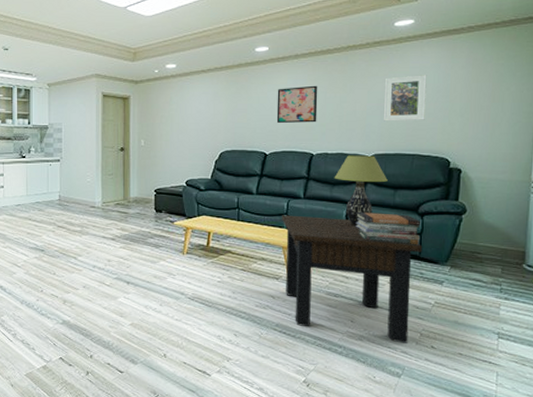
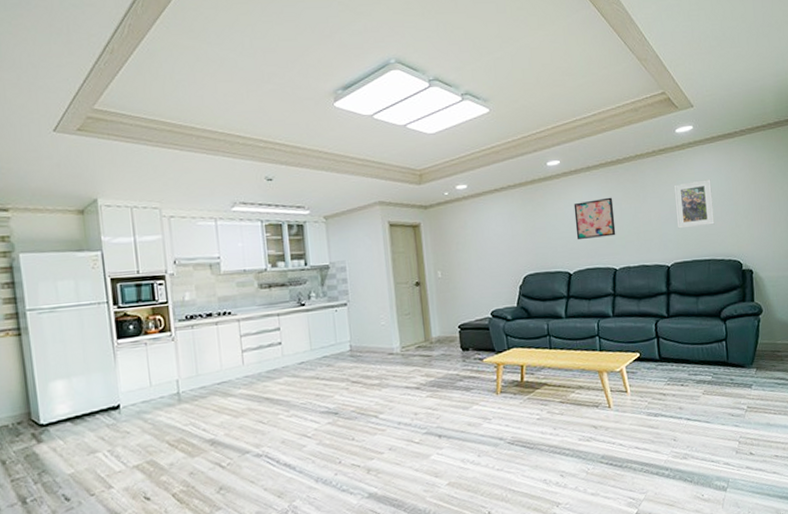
side table: present [282,215,423,343] -> none [594,333,730,455]
table lamp: present [334,155,388,227] -> none [639,264,689,340]
book stack: present [356,211,421,245] -> none [664,321,725,353]

